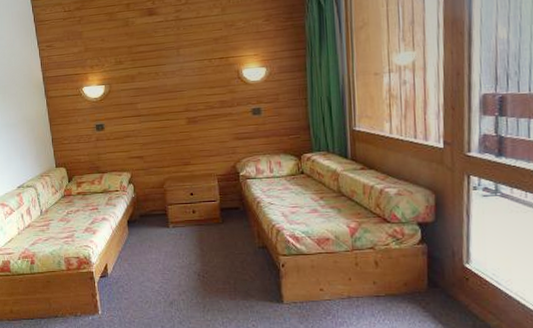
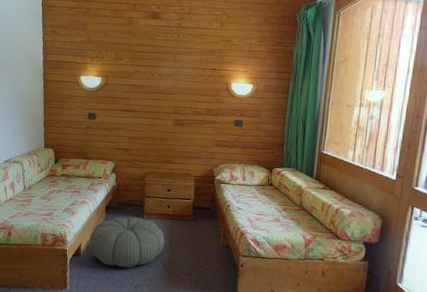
pouf: none [115,228,195,284] -> present [89,217,165,268]

